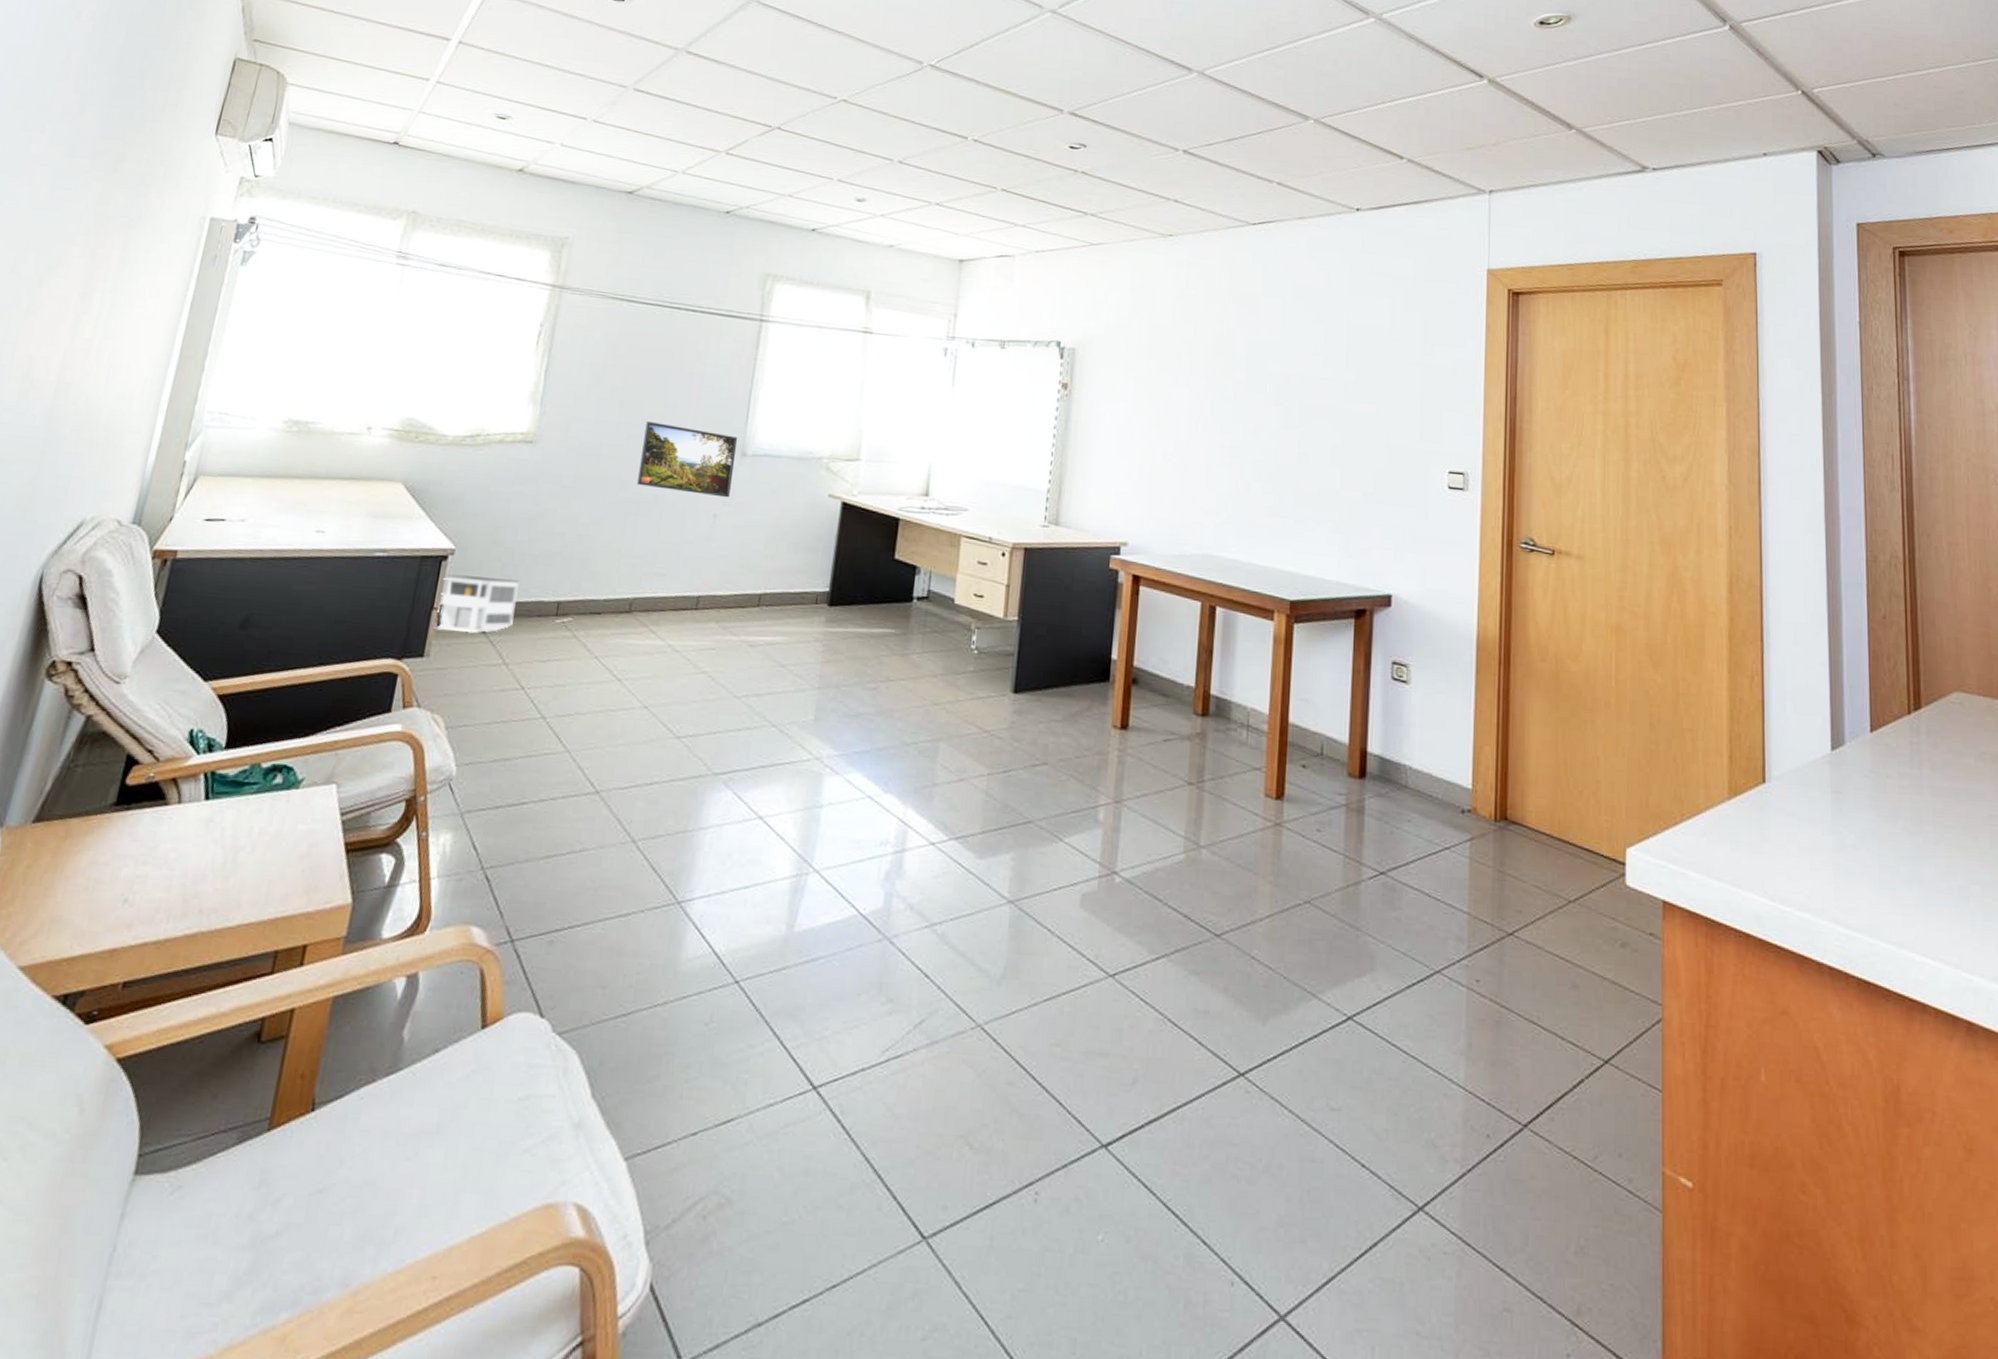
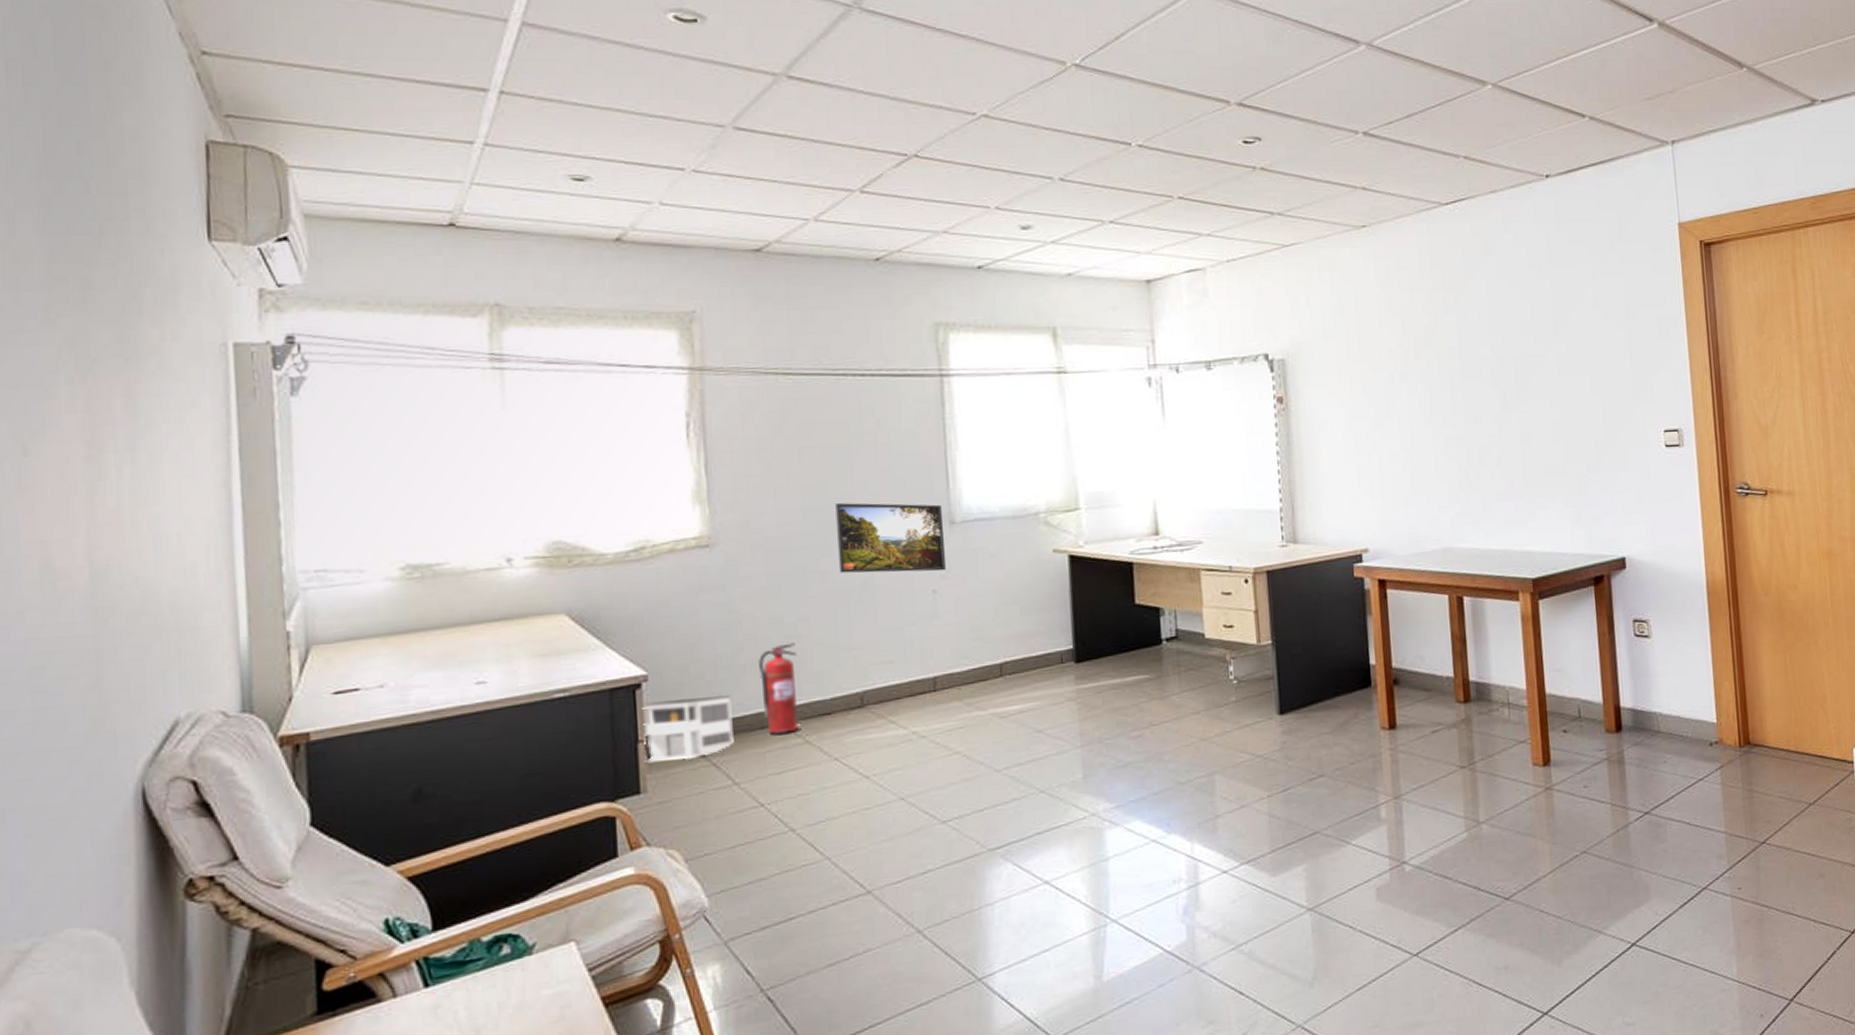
fire extinguisher: none [543,541,585,625] -> present [759,643,800,734]

